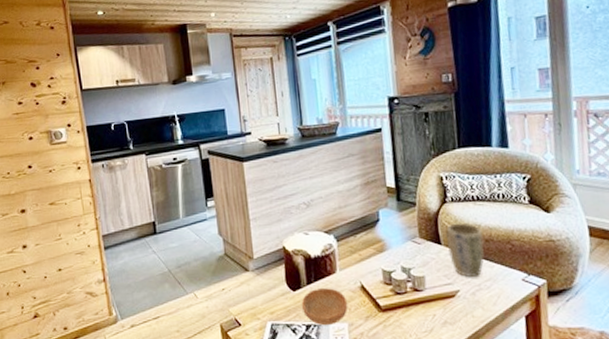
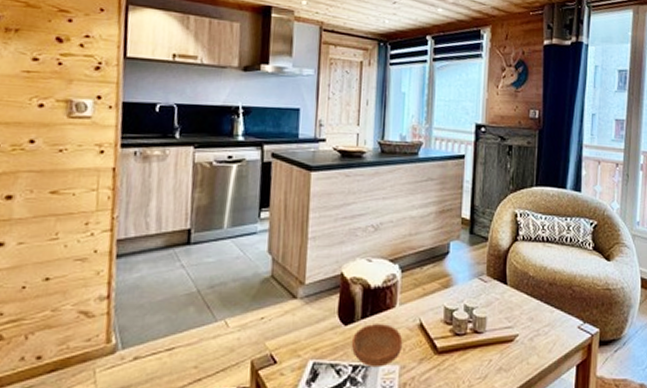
plant pot: present [446,222,485,278] -> none [513,263,548,322]

